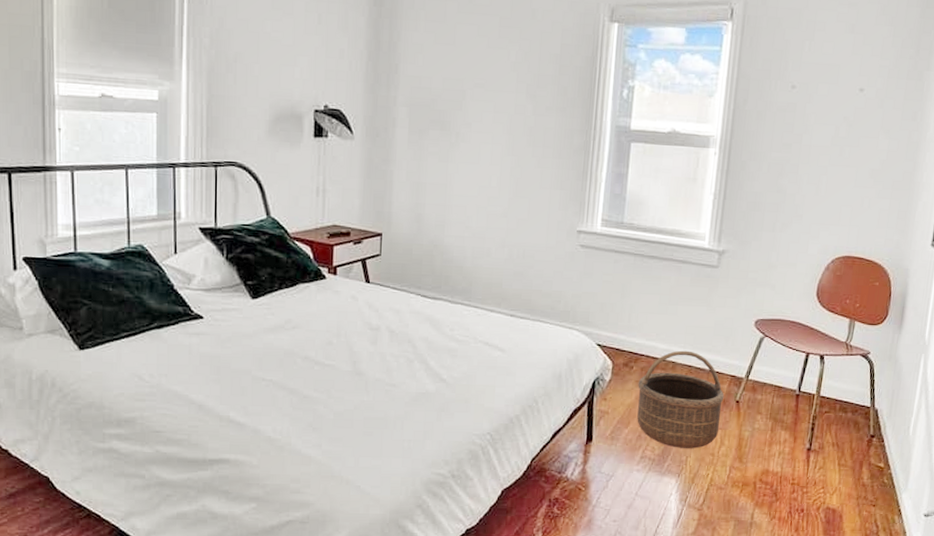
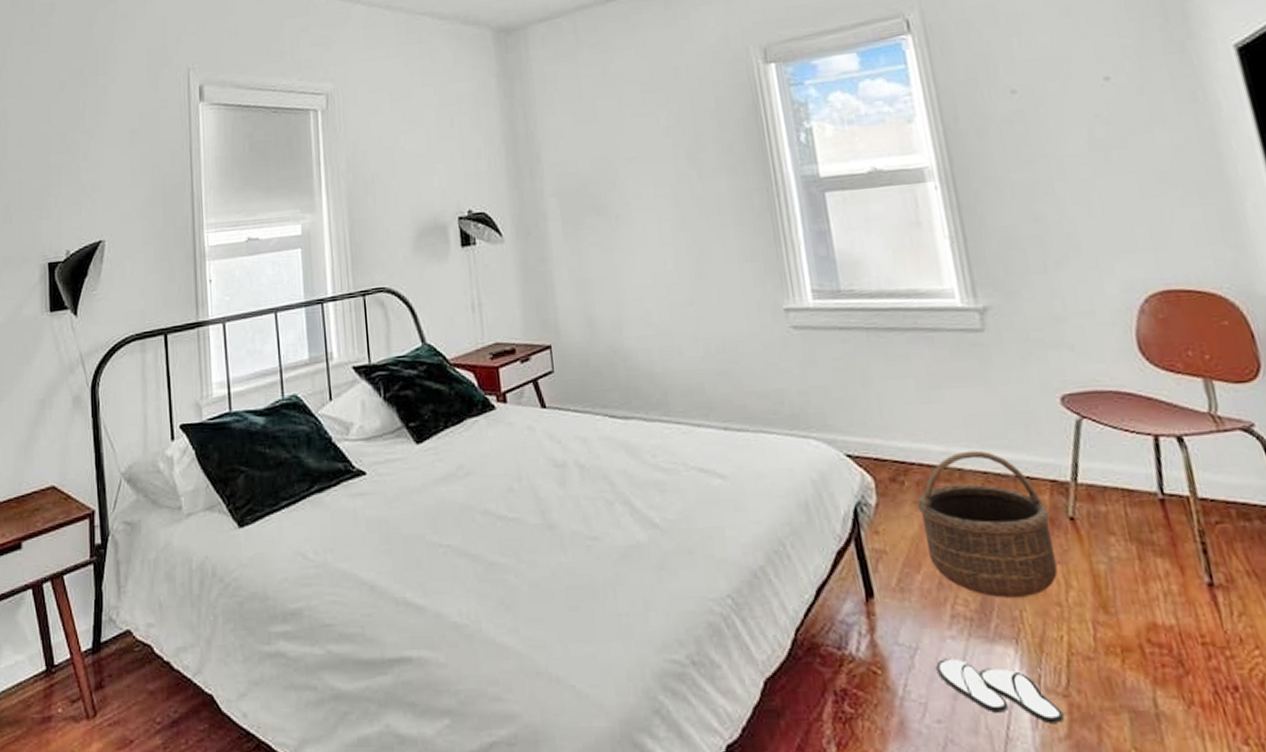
slippers: none [622,483,695,525] -> present [936,658,1064,723]

